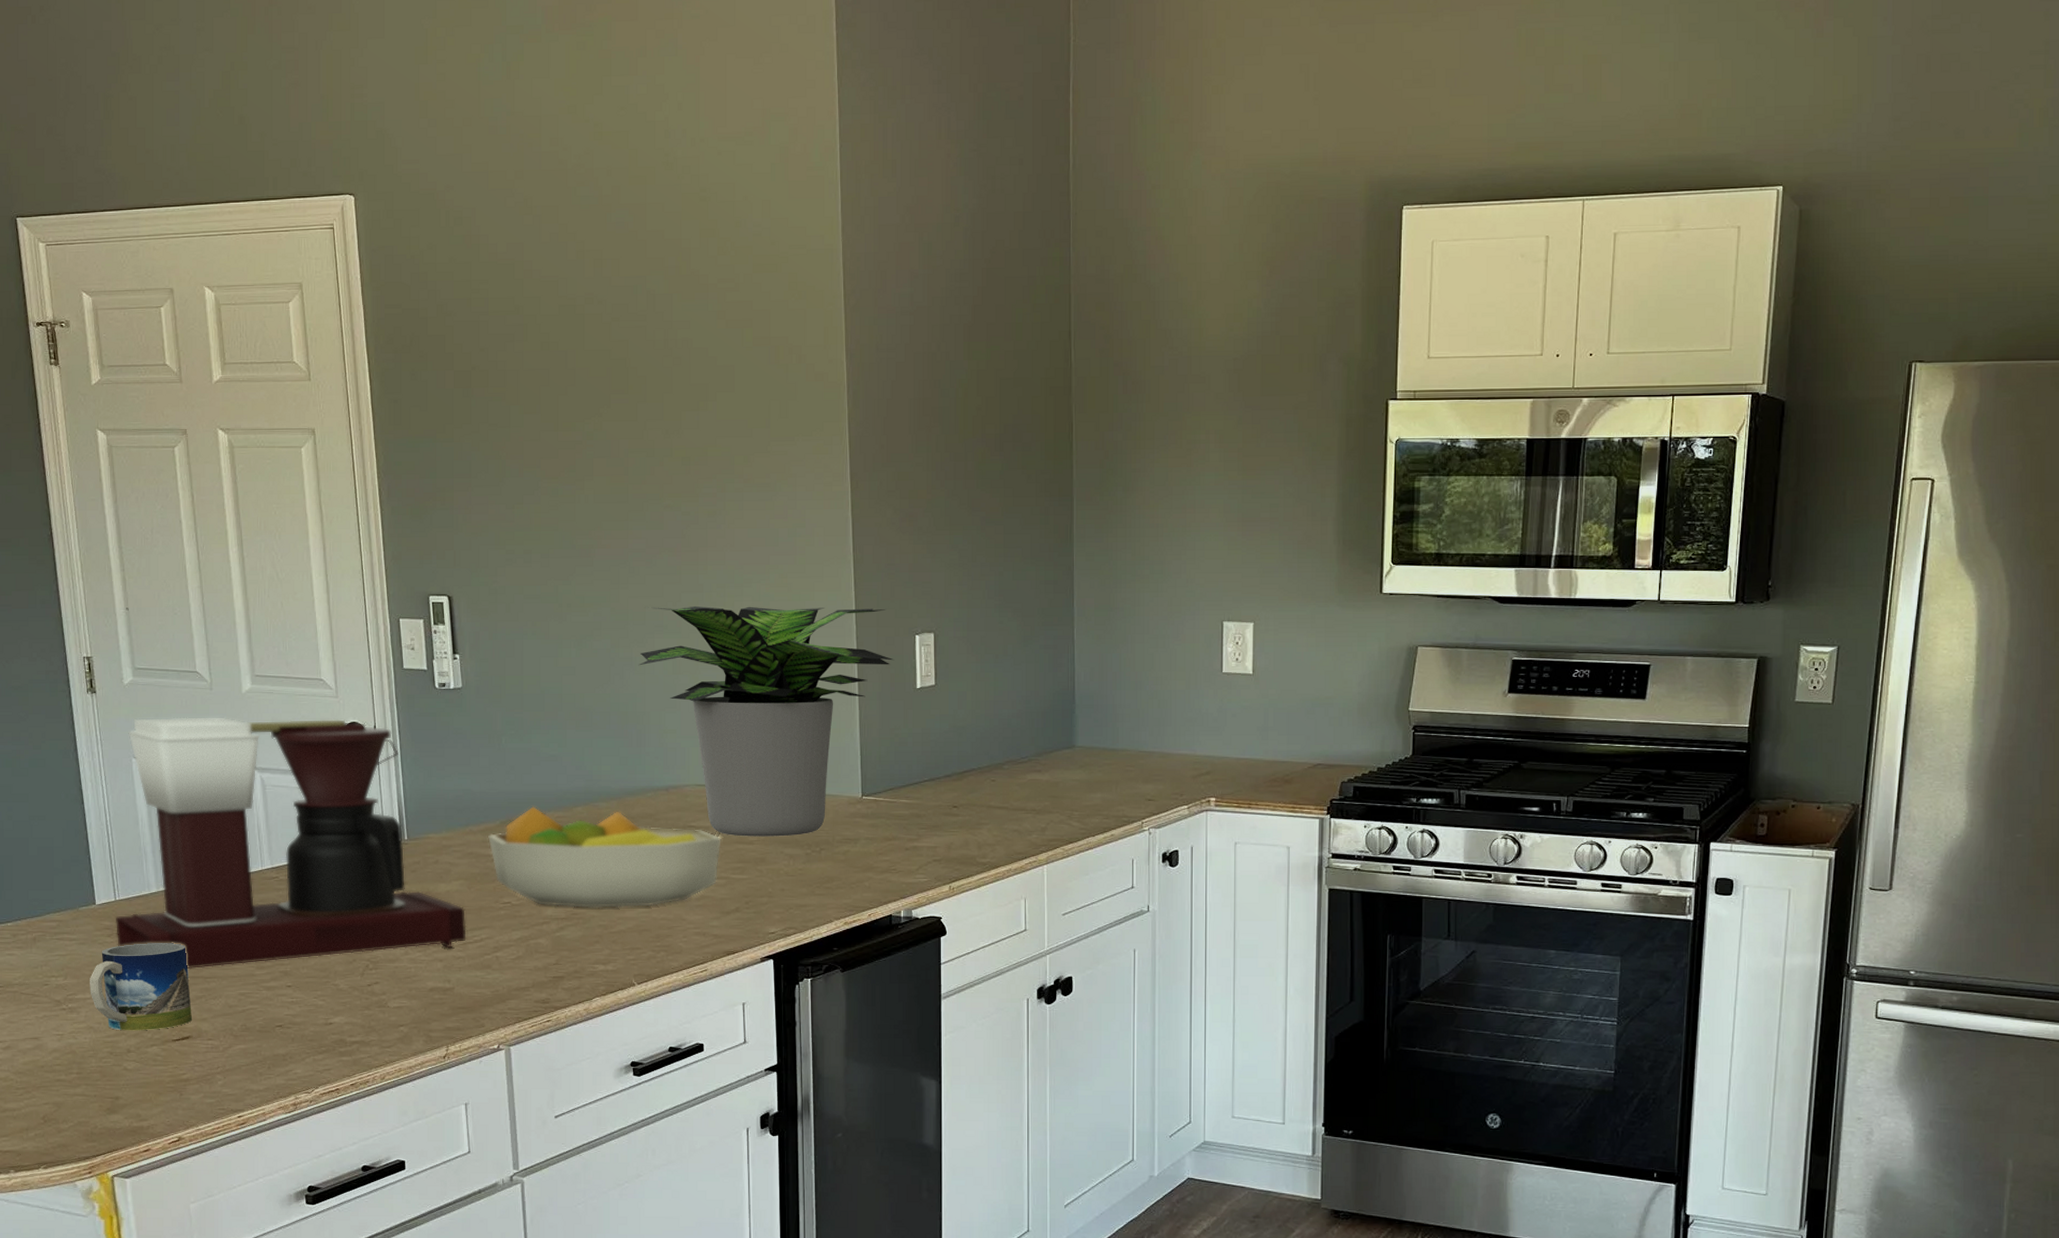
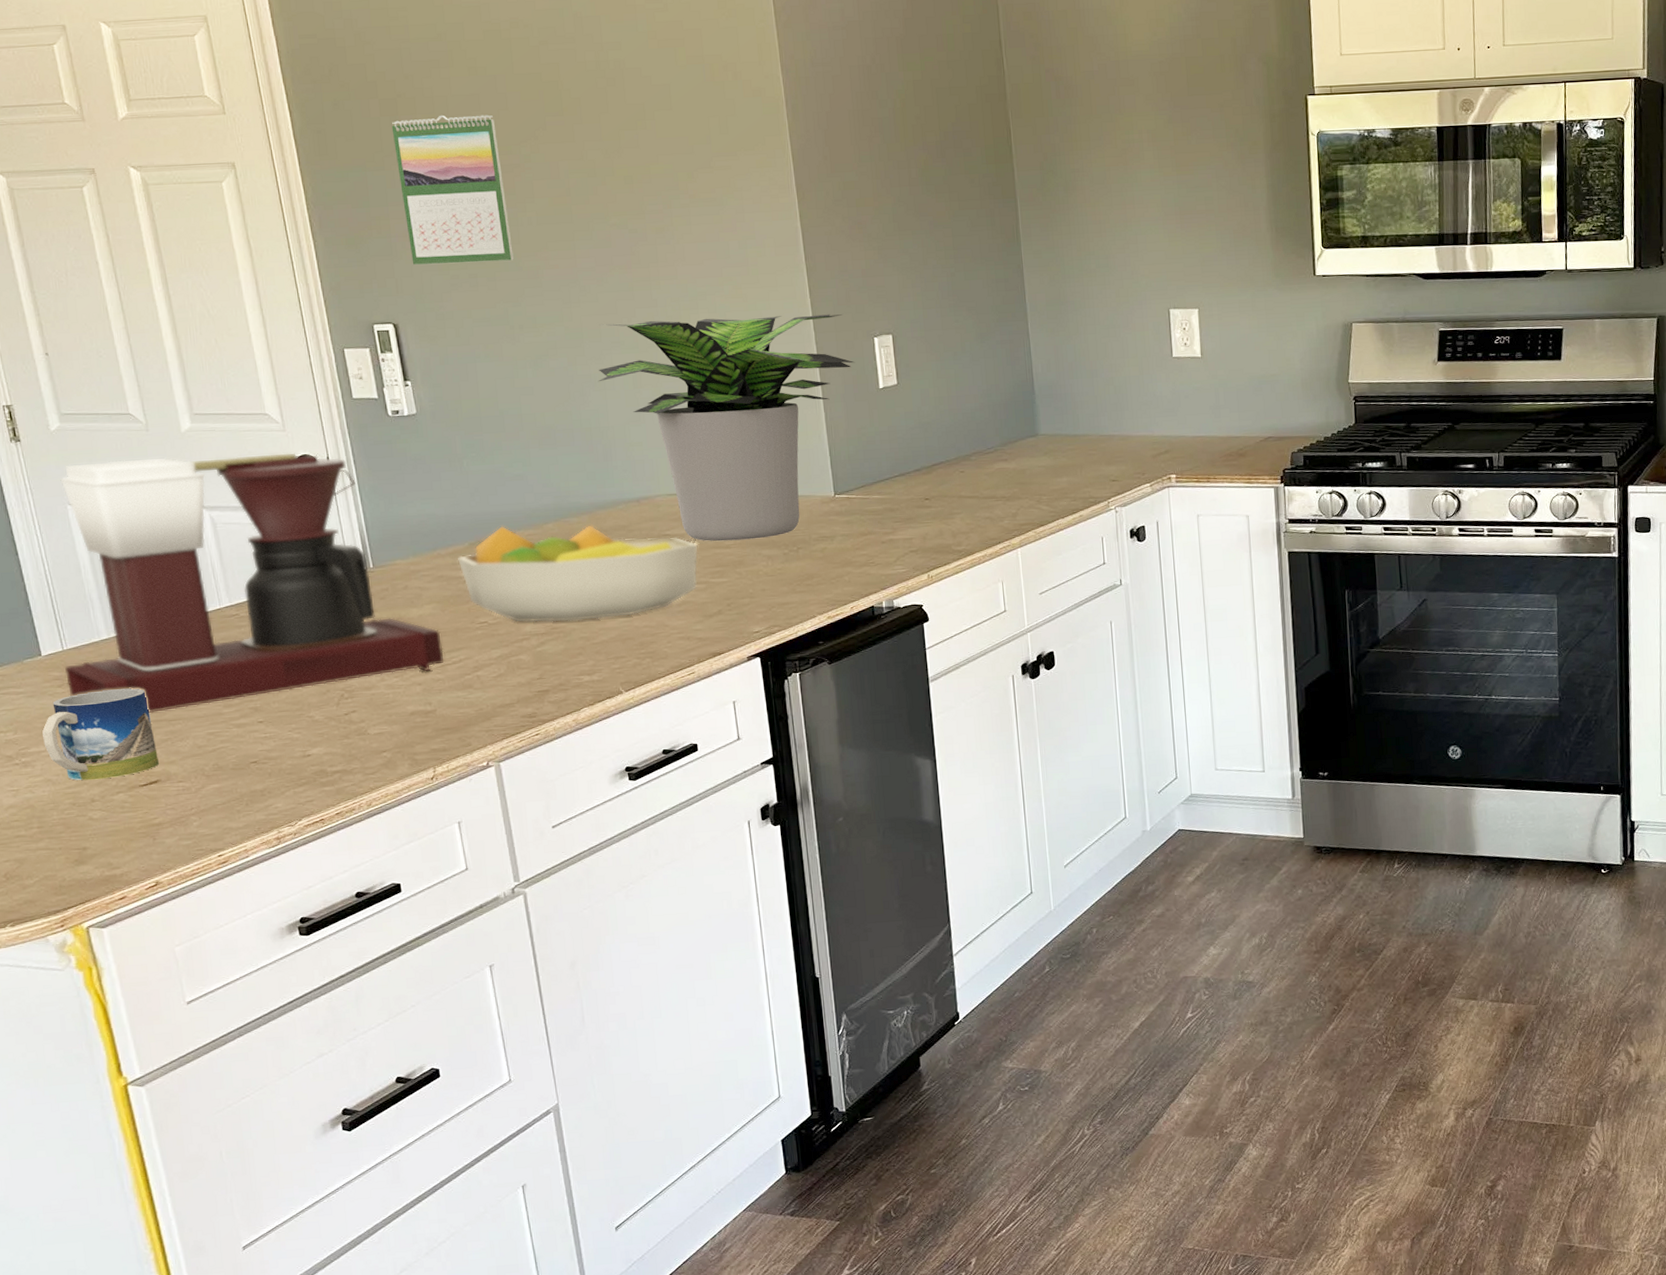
calendar: none [464,388,568,539] -> present [391,114,514,265]

